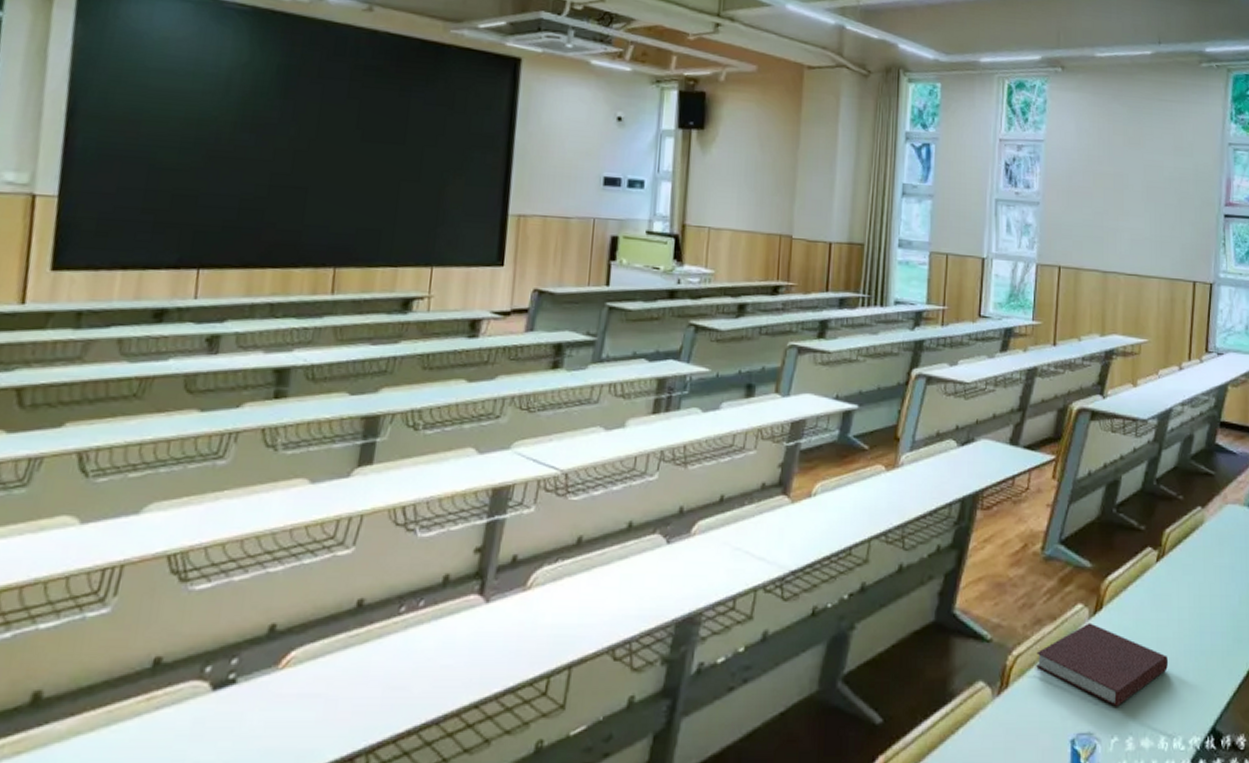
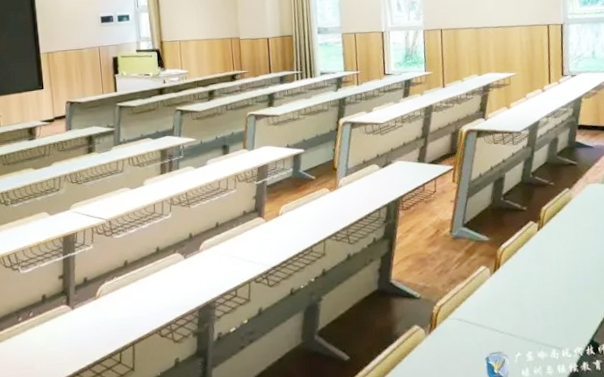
notebook: present [1036,623,1169,707] -> none [454,278,554,333]

